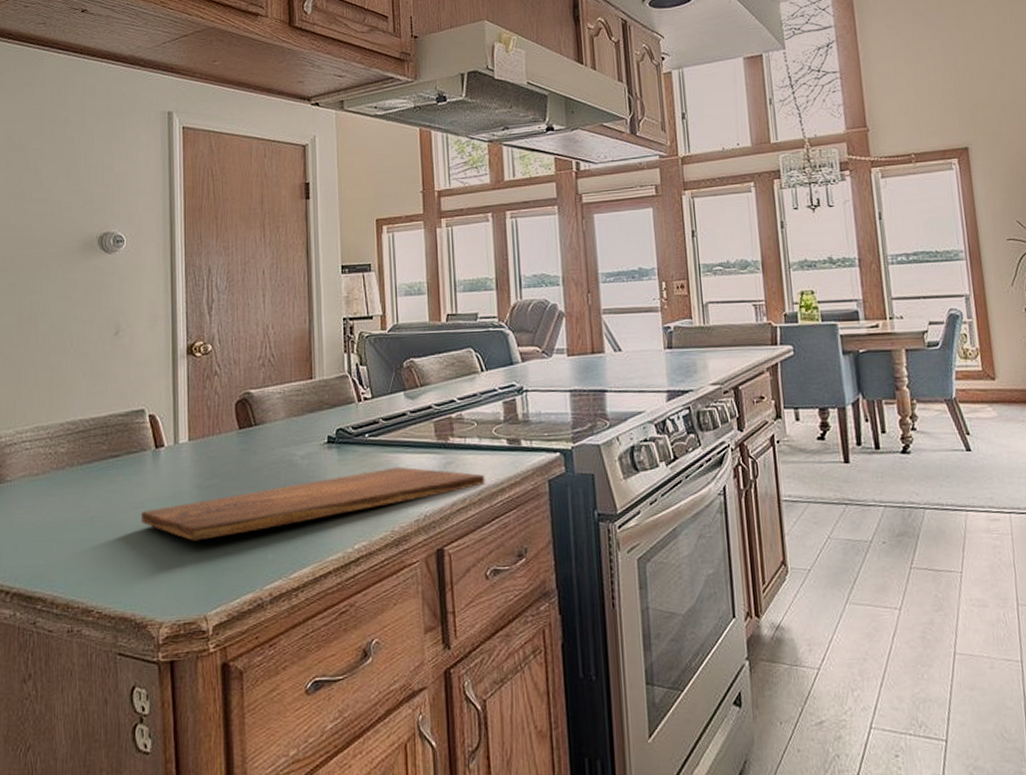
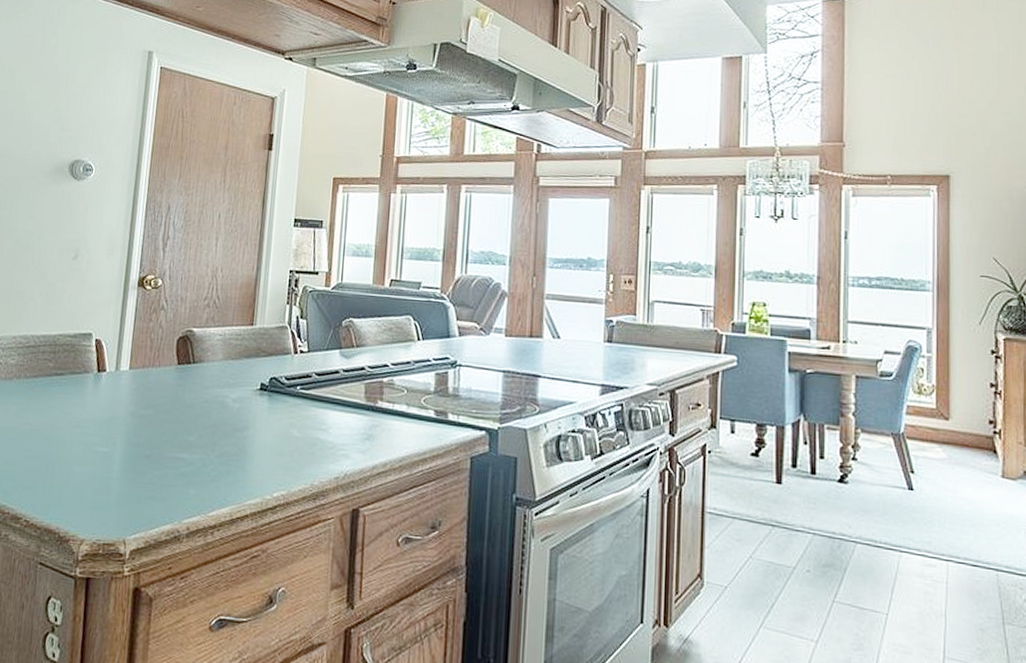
cutting board: present [140,466,485,541] -> none [76,422,408,467]

